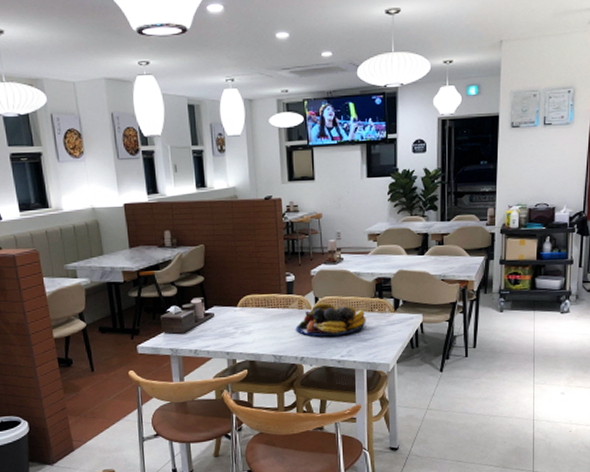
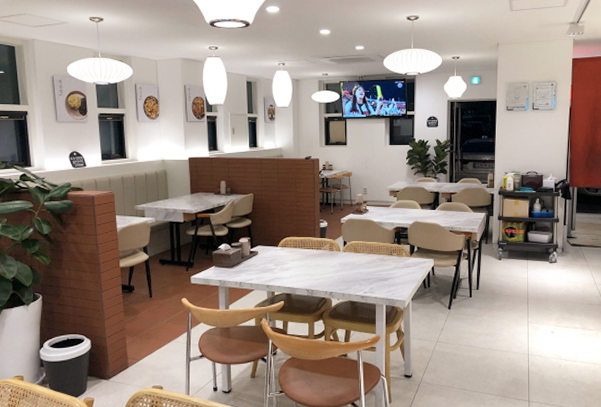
fruit bowl: present [295,303,366,337] -> none [326,247,386,275]

